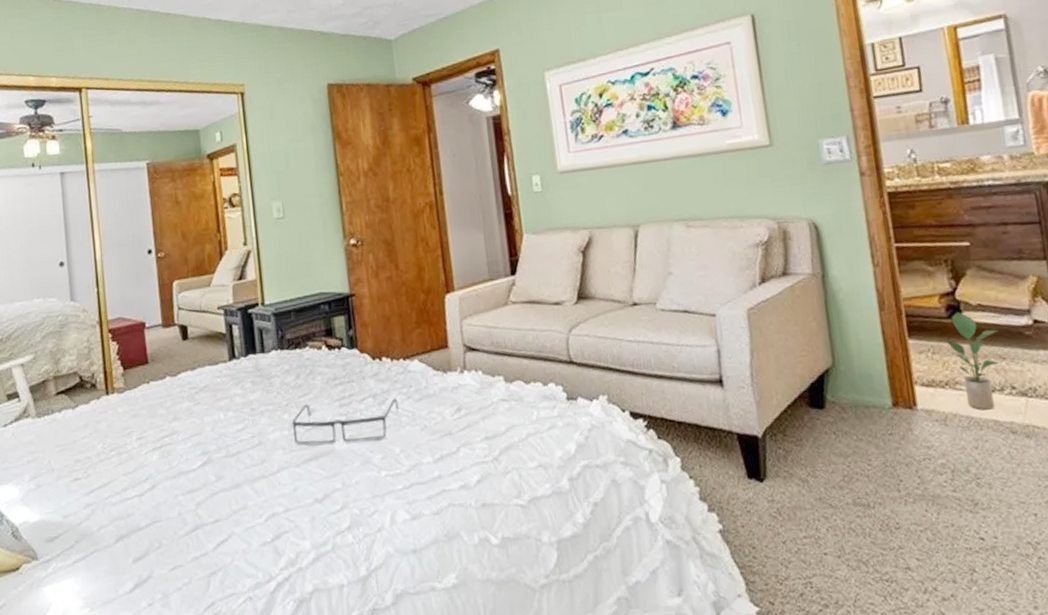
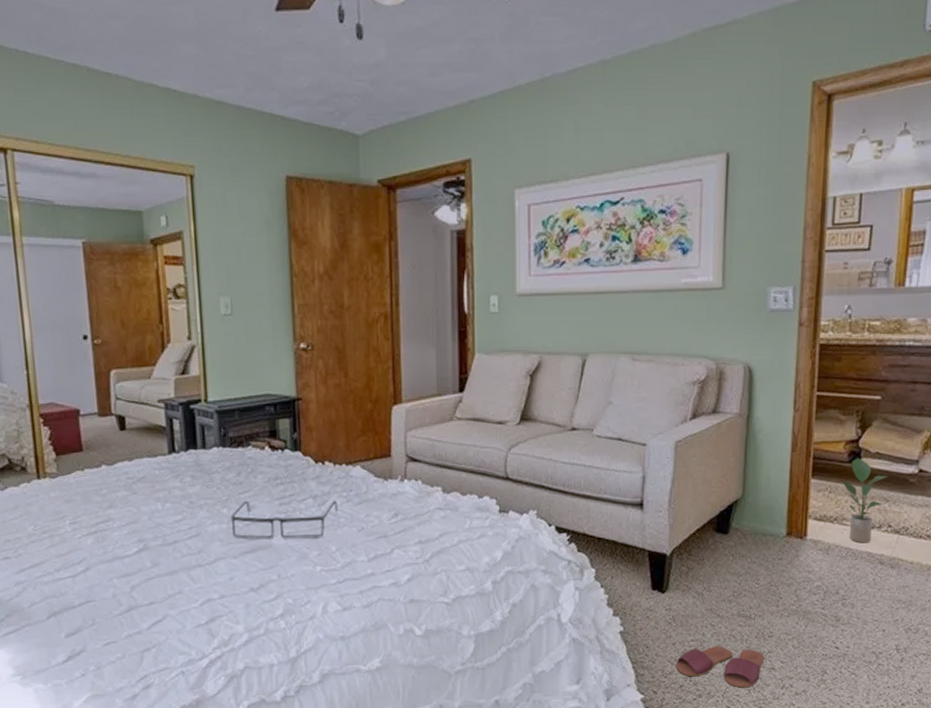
slippers: none [790,541,895,595] -> present [676,645,764,688]

